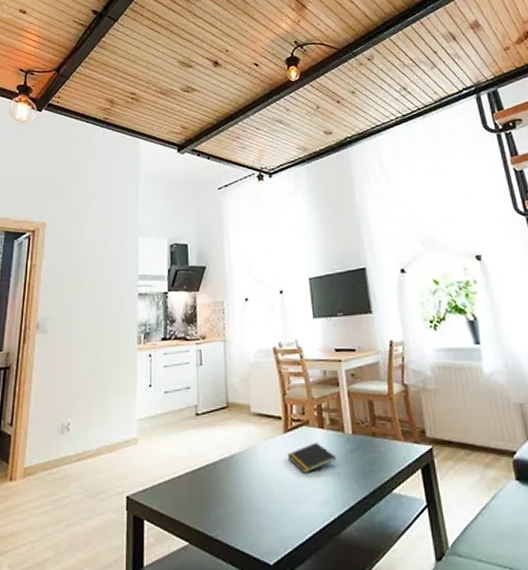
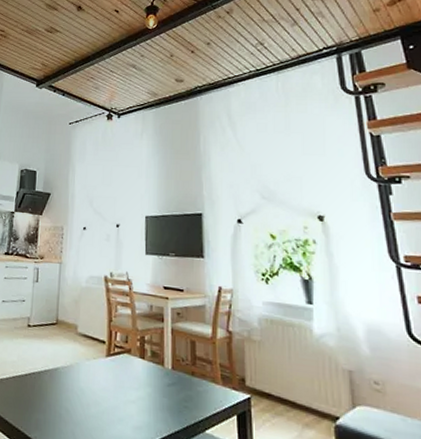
notepad: present [287,442,336,473] -> none [107,370,153,398]

